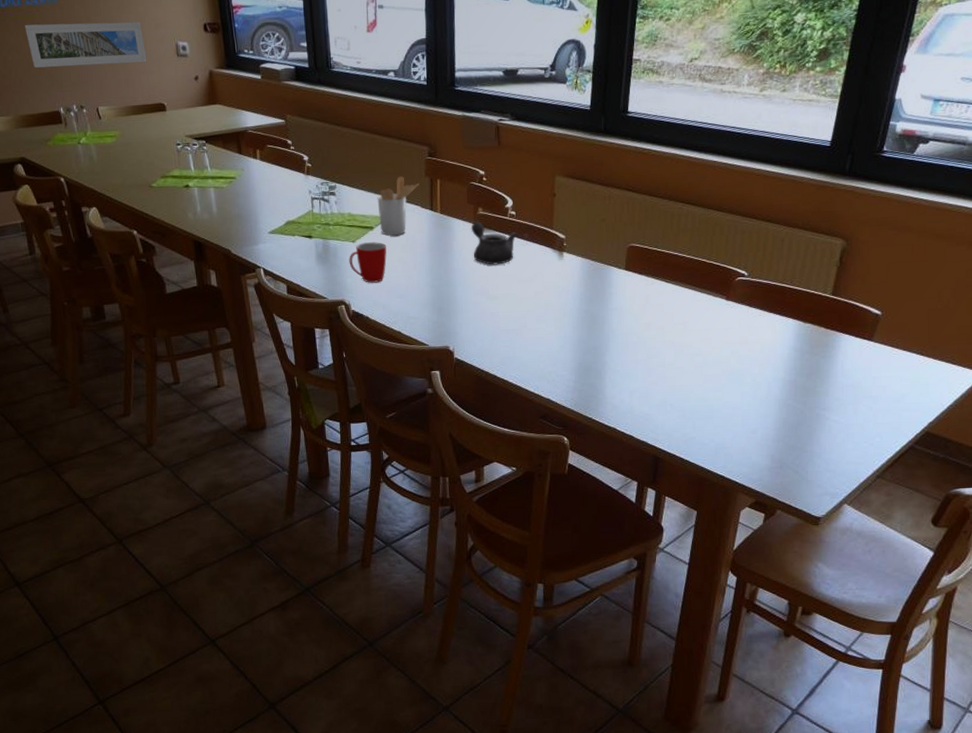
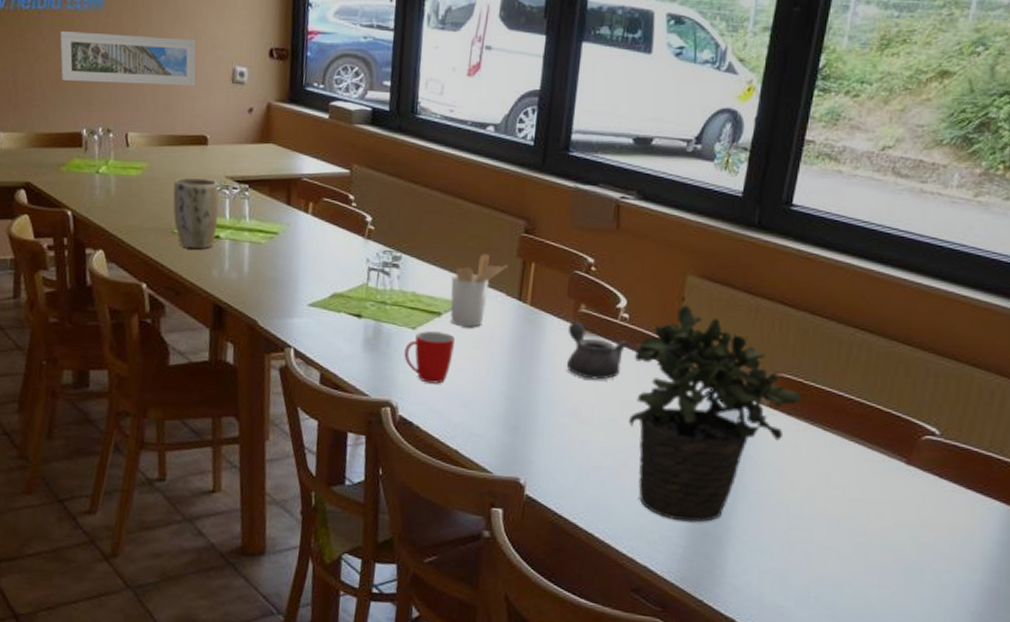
plant pot: none [144,139,186,198] -> present [173,177,220,249]
potted plant: none [522,199,648,363] -> present [629,305,802,523]

